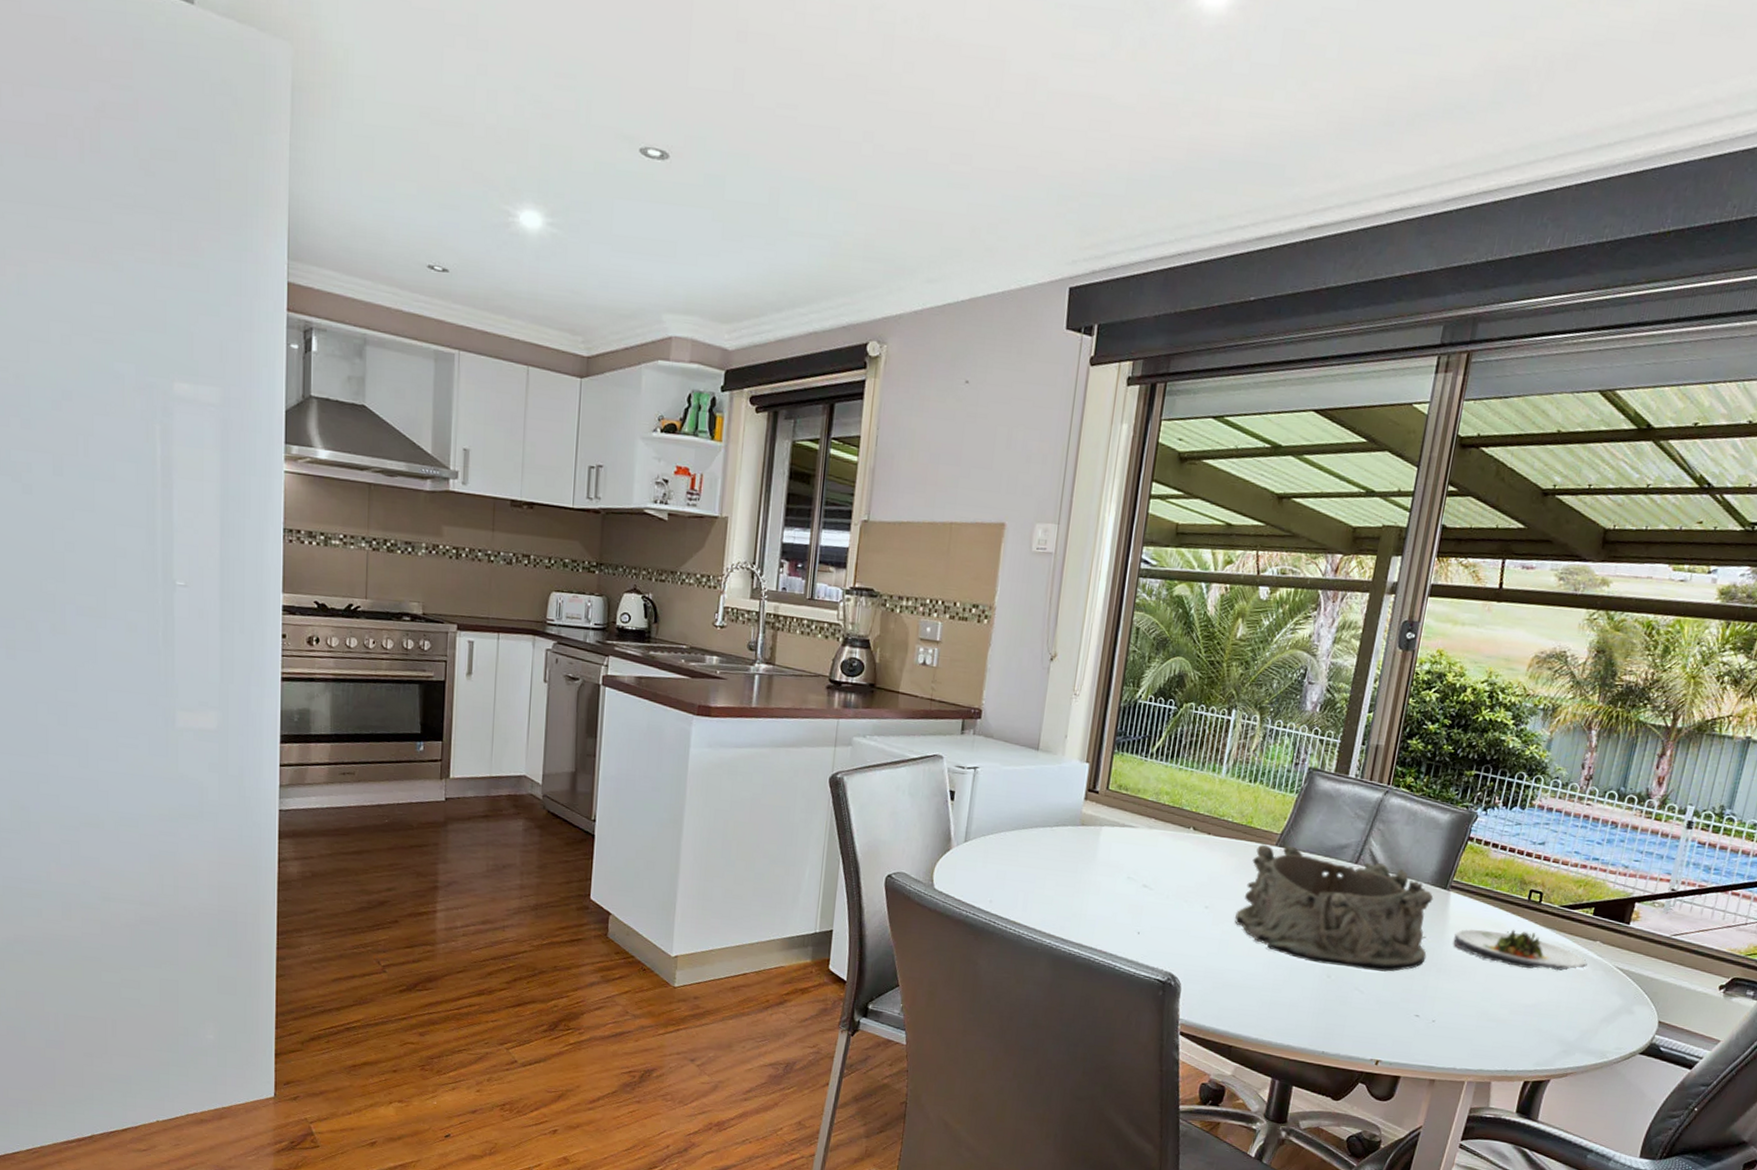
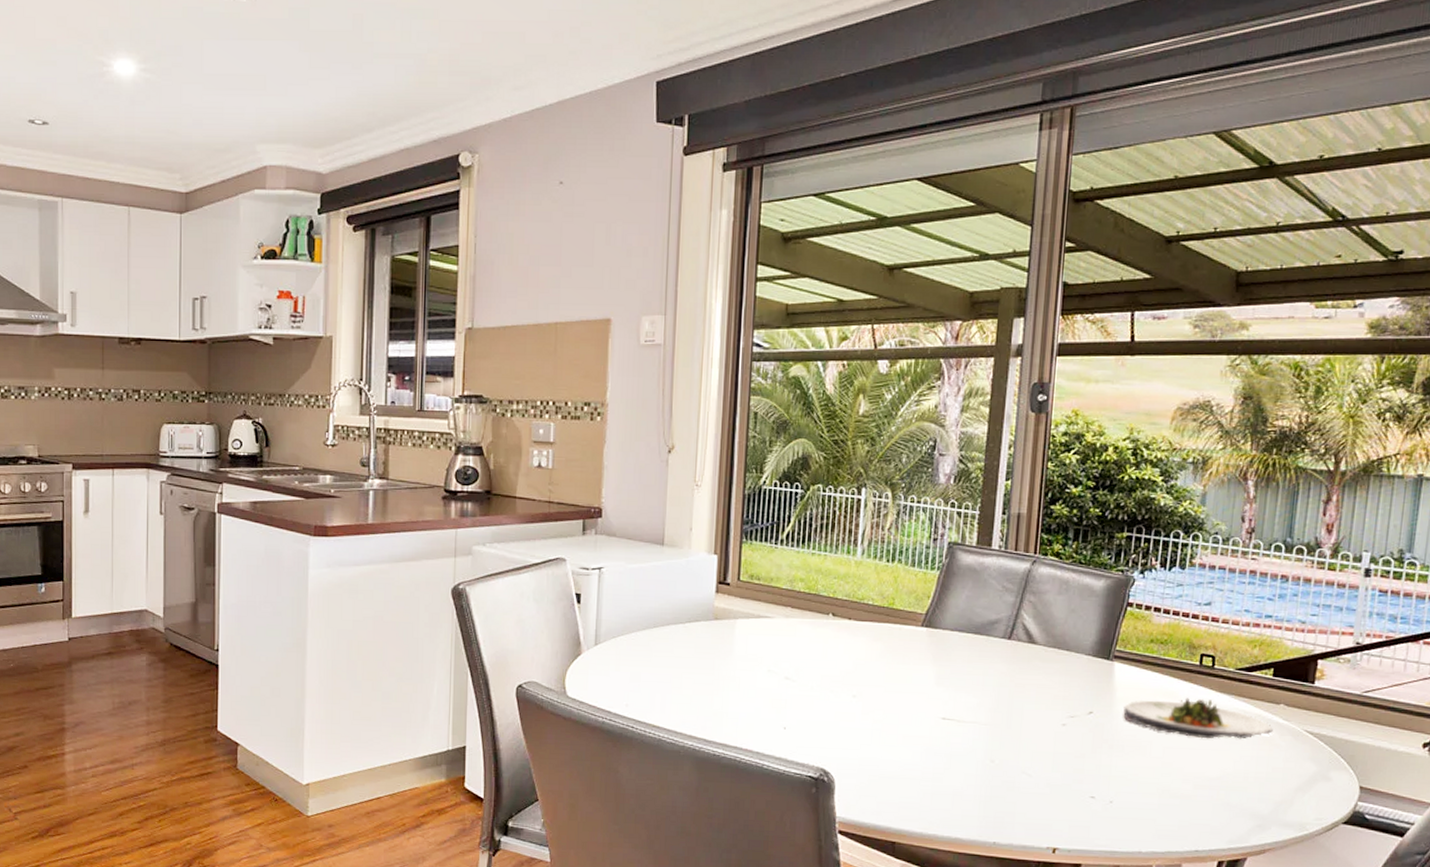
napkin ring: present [1234,844,1434,972] -> none [885,625,1097,752]

